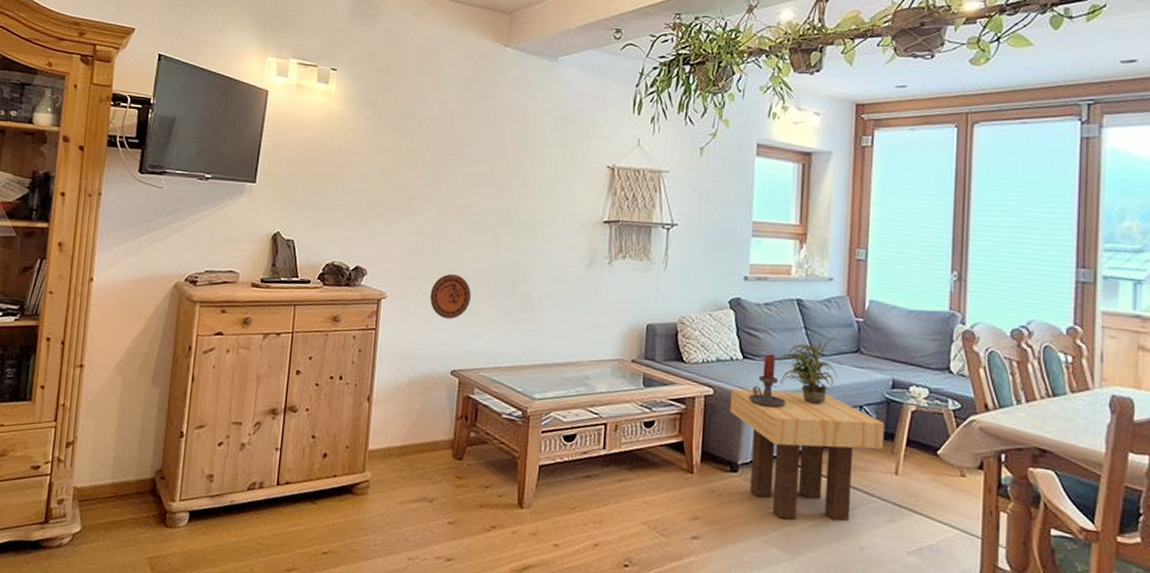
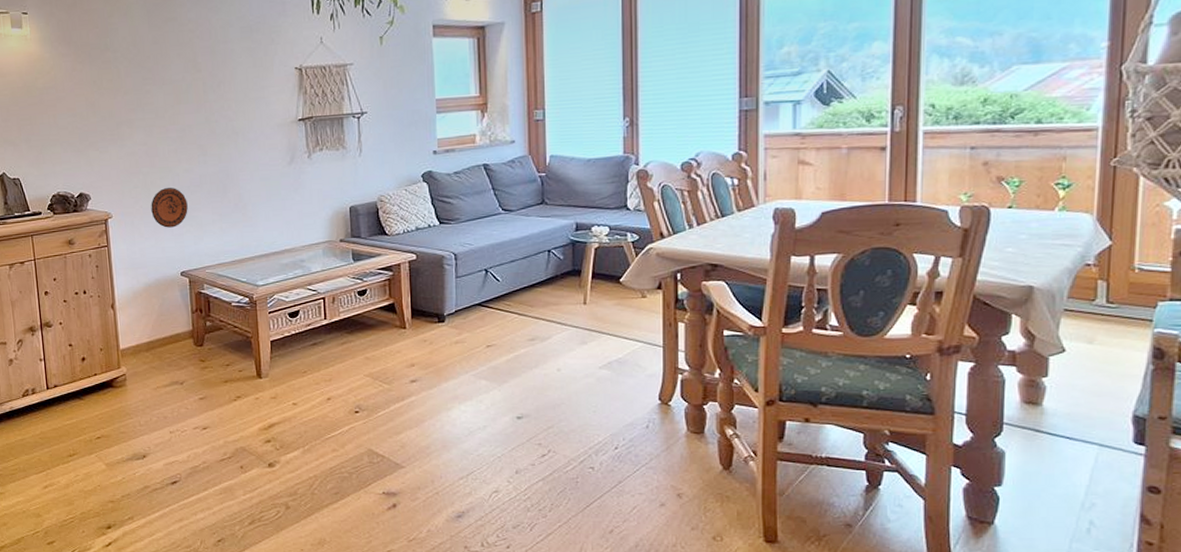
side table: present [729,388,885,522] -> none [431,244,572,355]
candle holder: present [749,353,786,408] -> none [449,216,481,263]
potted plant: present [780,337,841,404] -> none [473,193,526,254]

